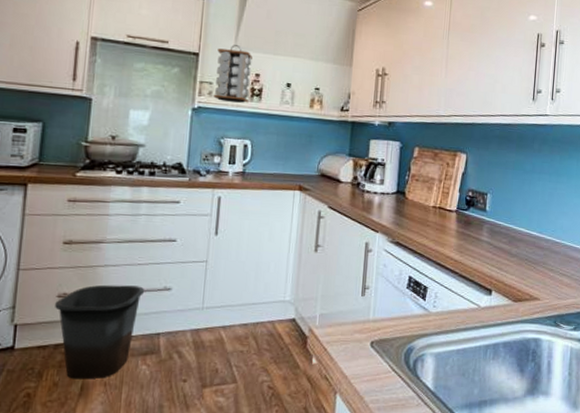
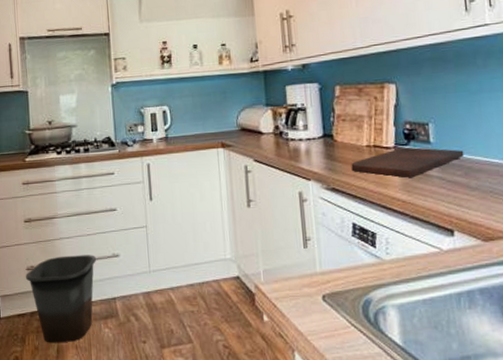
spice rack: present [213,44,252,103] -> none [125,17,160,74]
cutting board: none [416,212,511,241] -> present [351,147,465,178]

